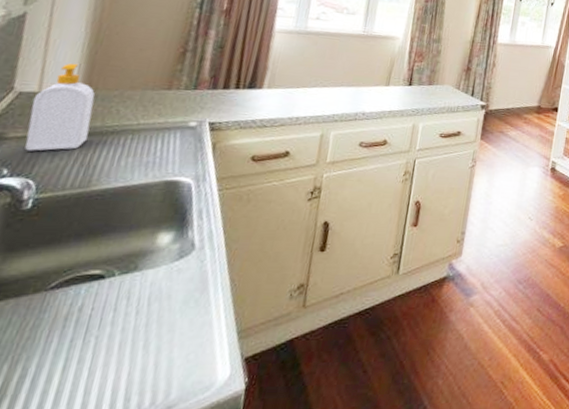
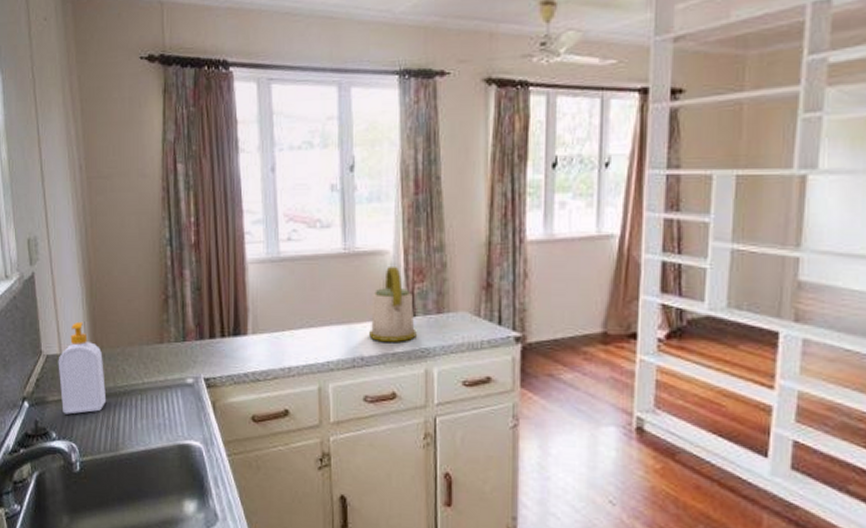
kettle: none [372,49,412,103] -> present [369,267,417,342]

